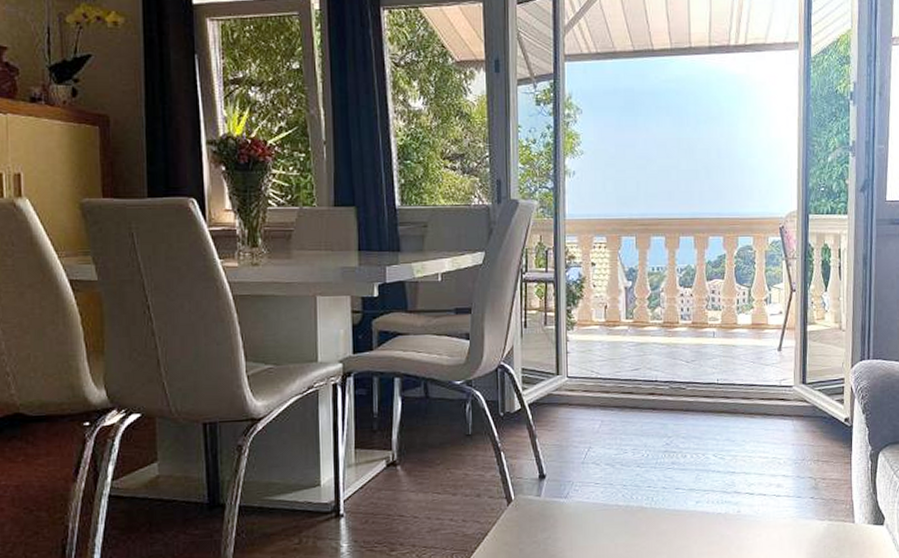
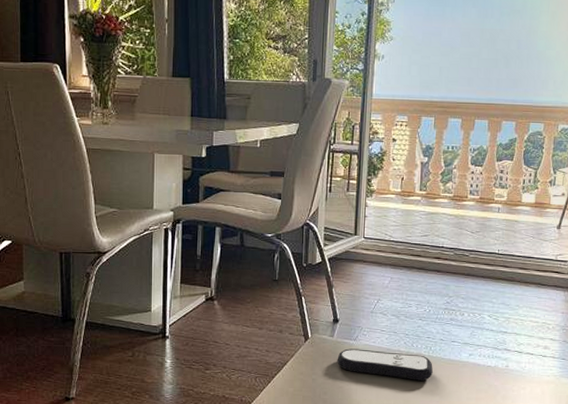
remote control: none [547,507,657,539] -> present [337,348,433,381]

